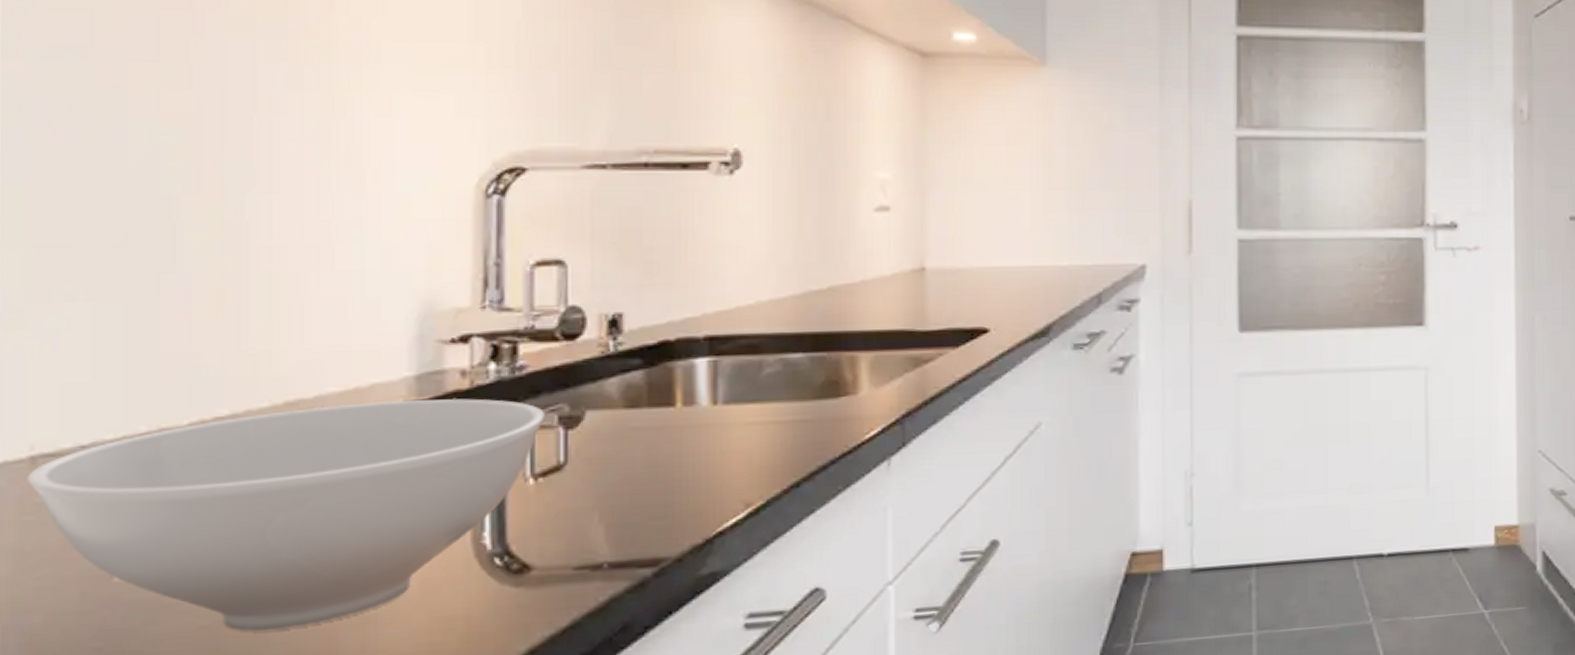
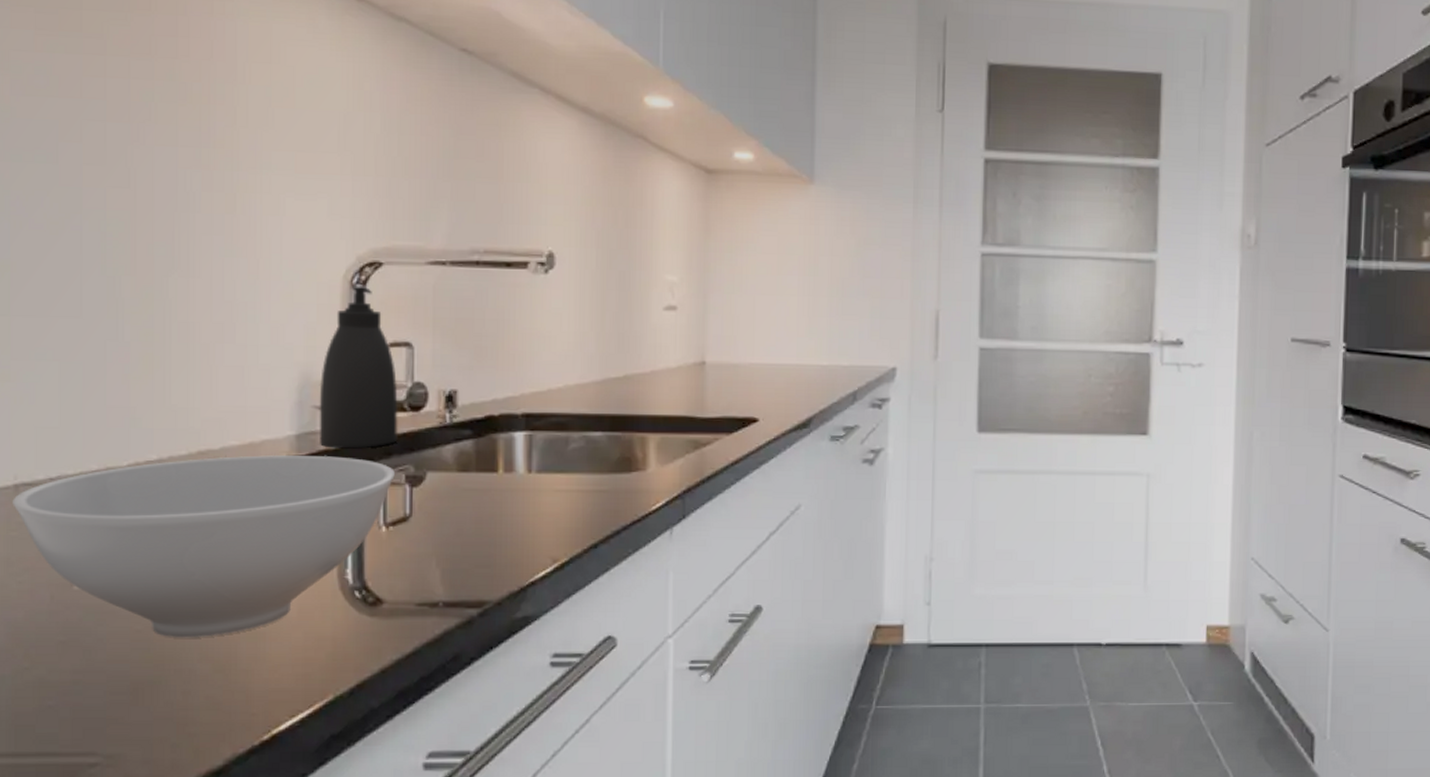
soap dispenser: none [445,196,548,389] -> present [319,286,398,449]

